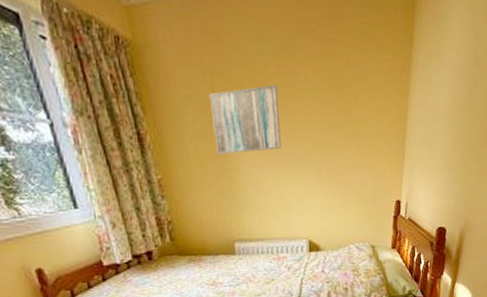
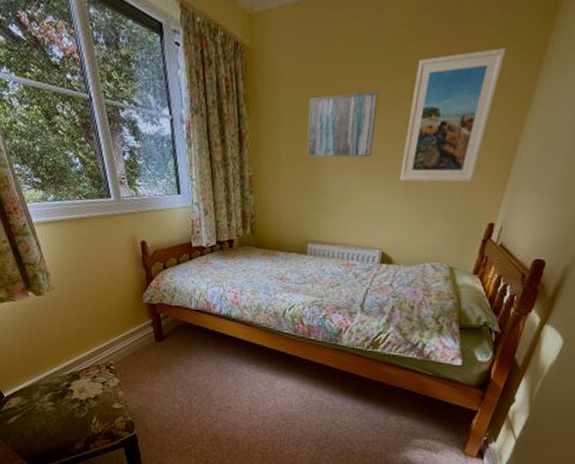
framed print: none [308,43,381,170] -> present [399,48,505,183]

